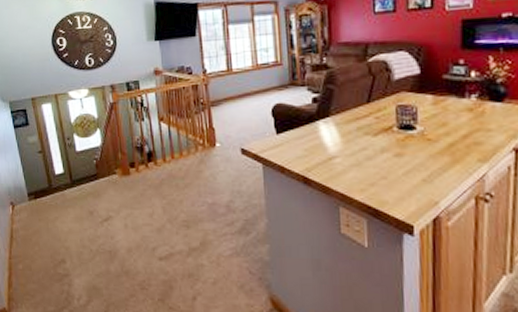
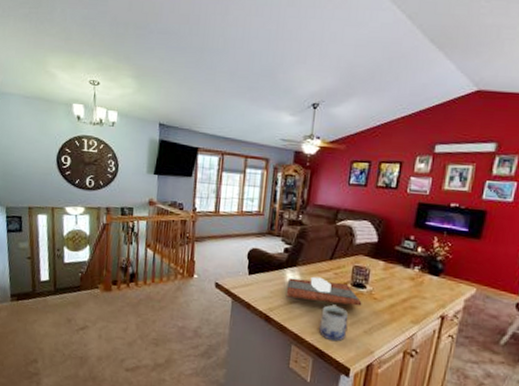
cutting board: none [322,124,414,153] -> present [286,276,362,306]
mug: none [367,153,402,196] -> present [318,304,348,342]

